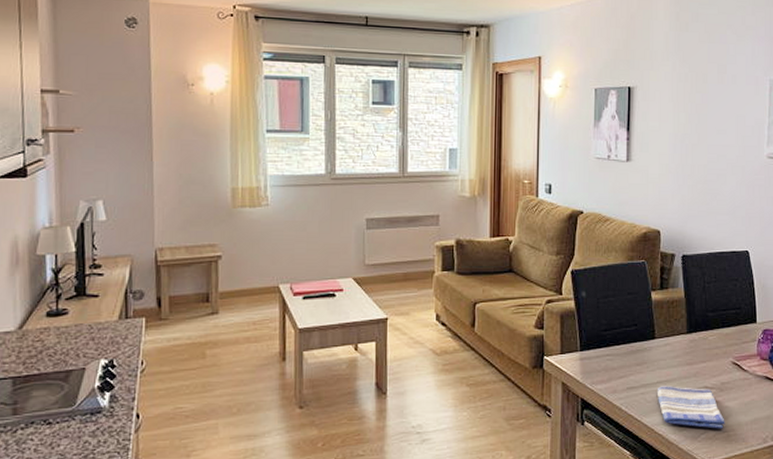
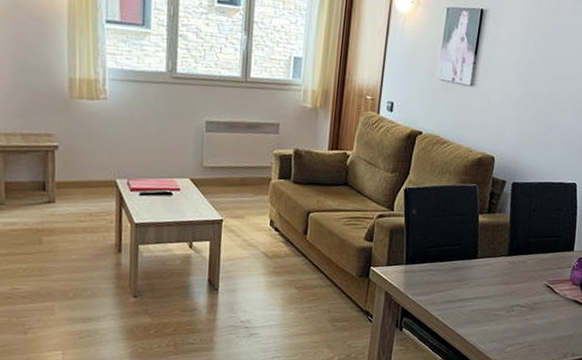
dish towel: present [657,386,725,429] -> none [472,301,532,343]

